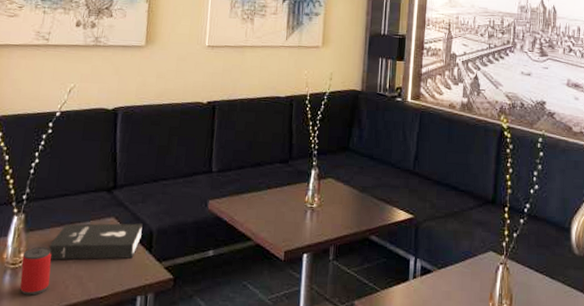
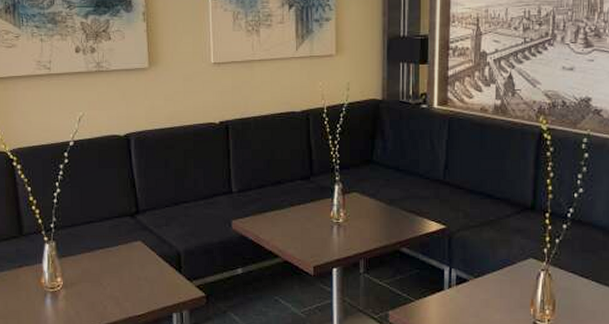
beverage can: present [20,246,52,296] -> none [59,271,89,316]
booklet: present [48,223,143,260] -> none [82,246,171,283]

